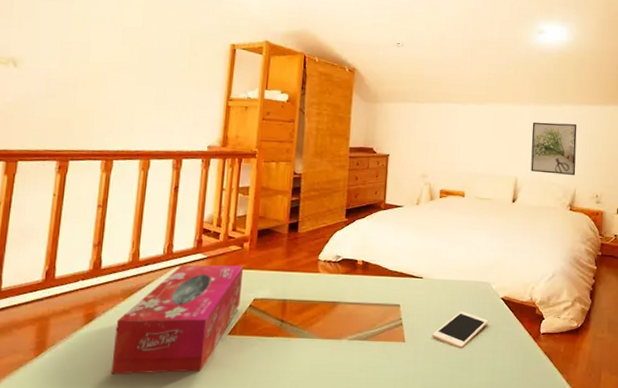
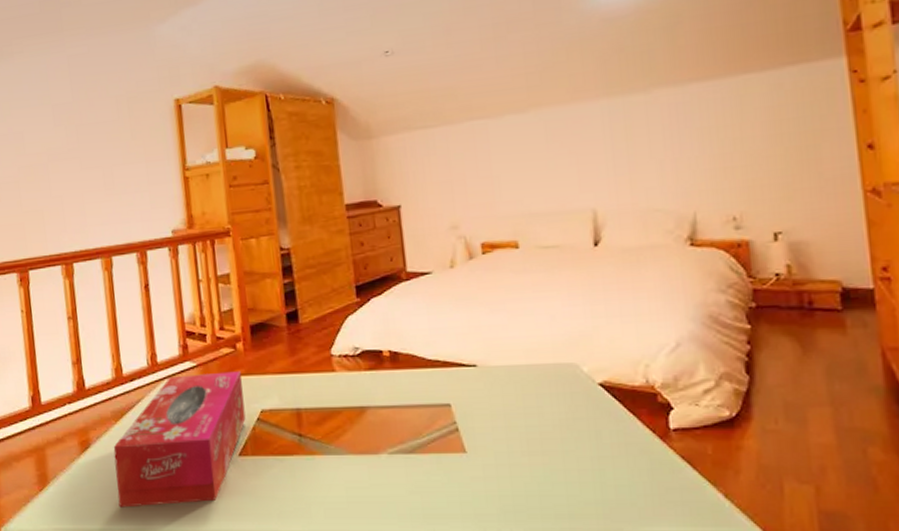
cell phone: present [432,311,489,348] -> none [503,406,585,457]
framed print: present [530,122,577,176] -> none [607,115,692,197]

